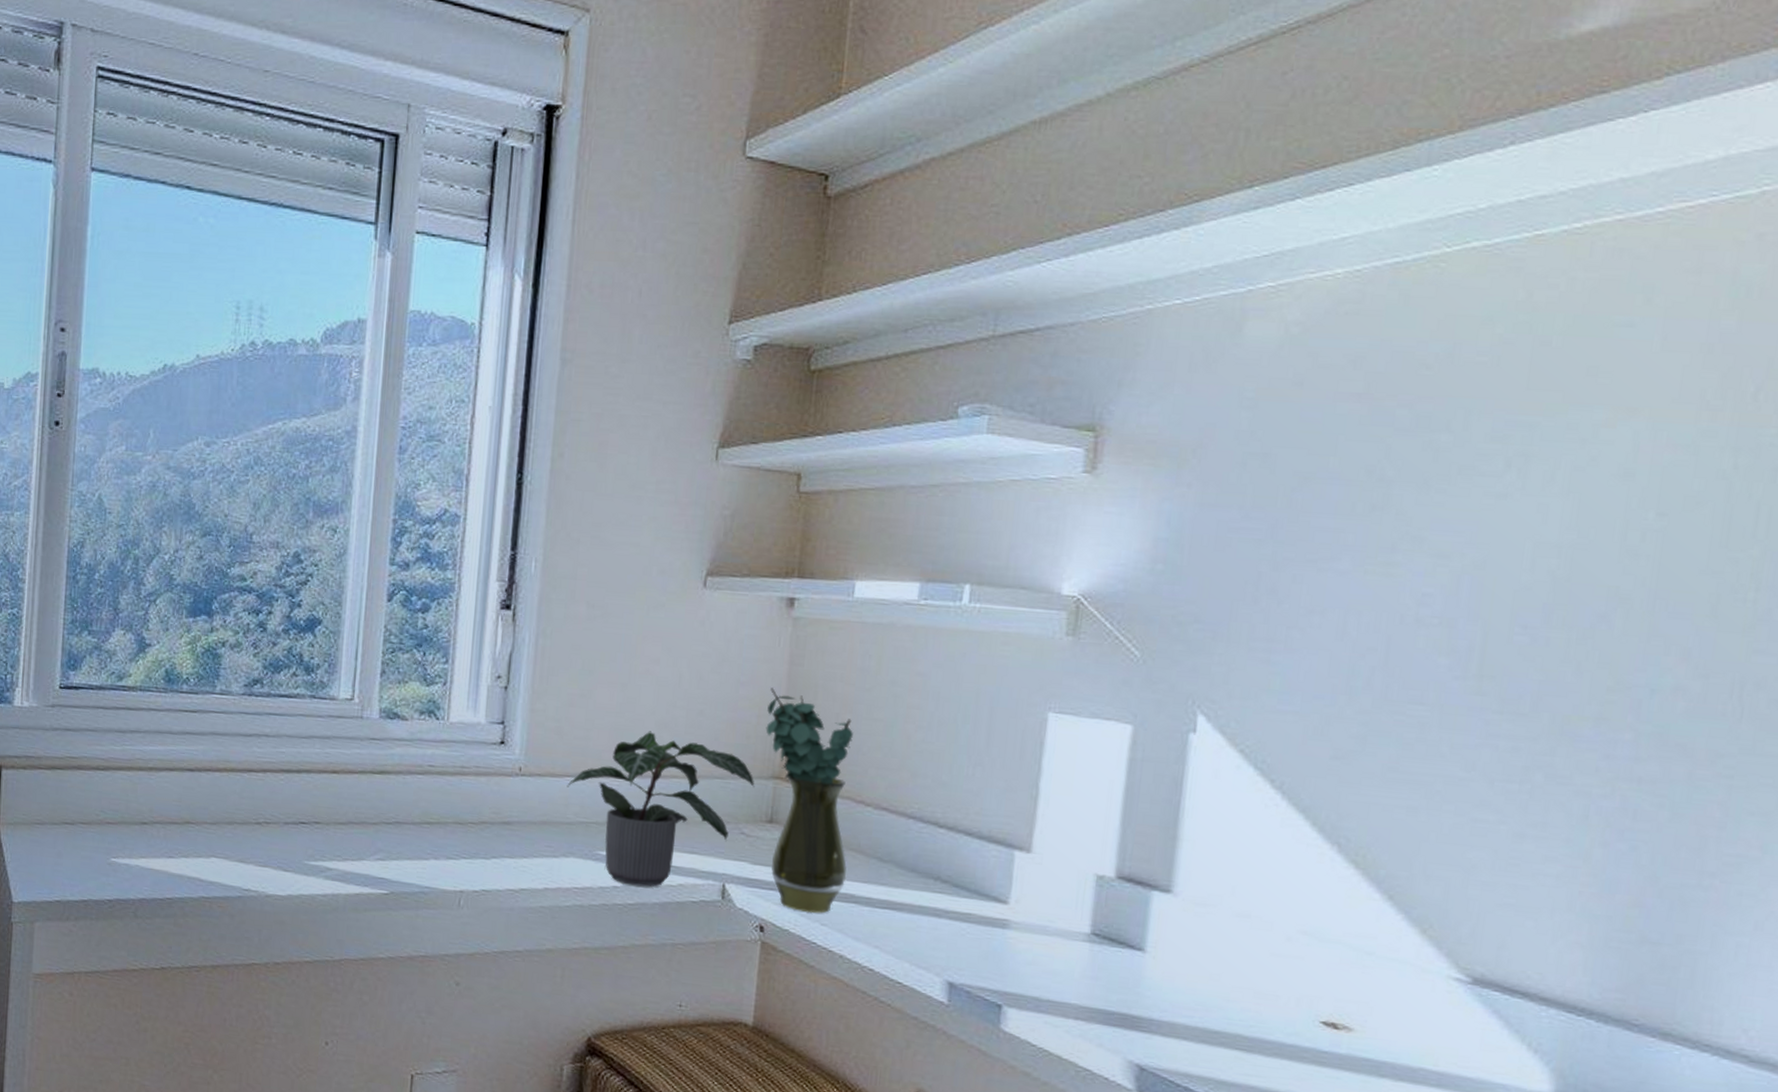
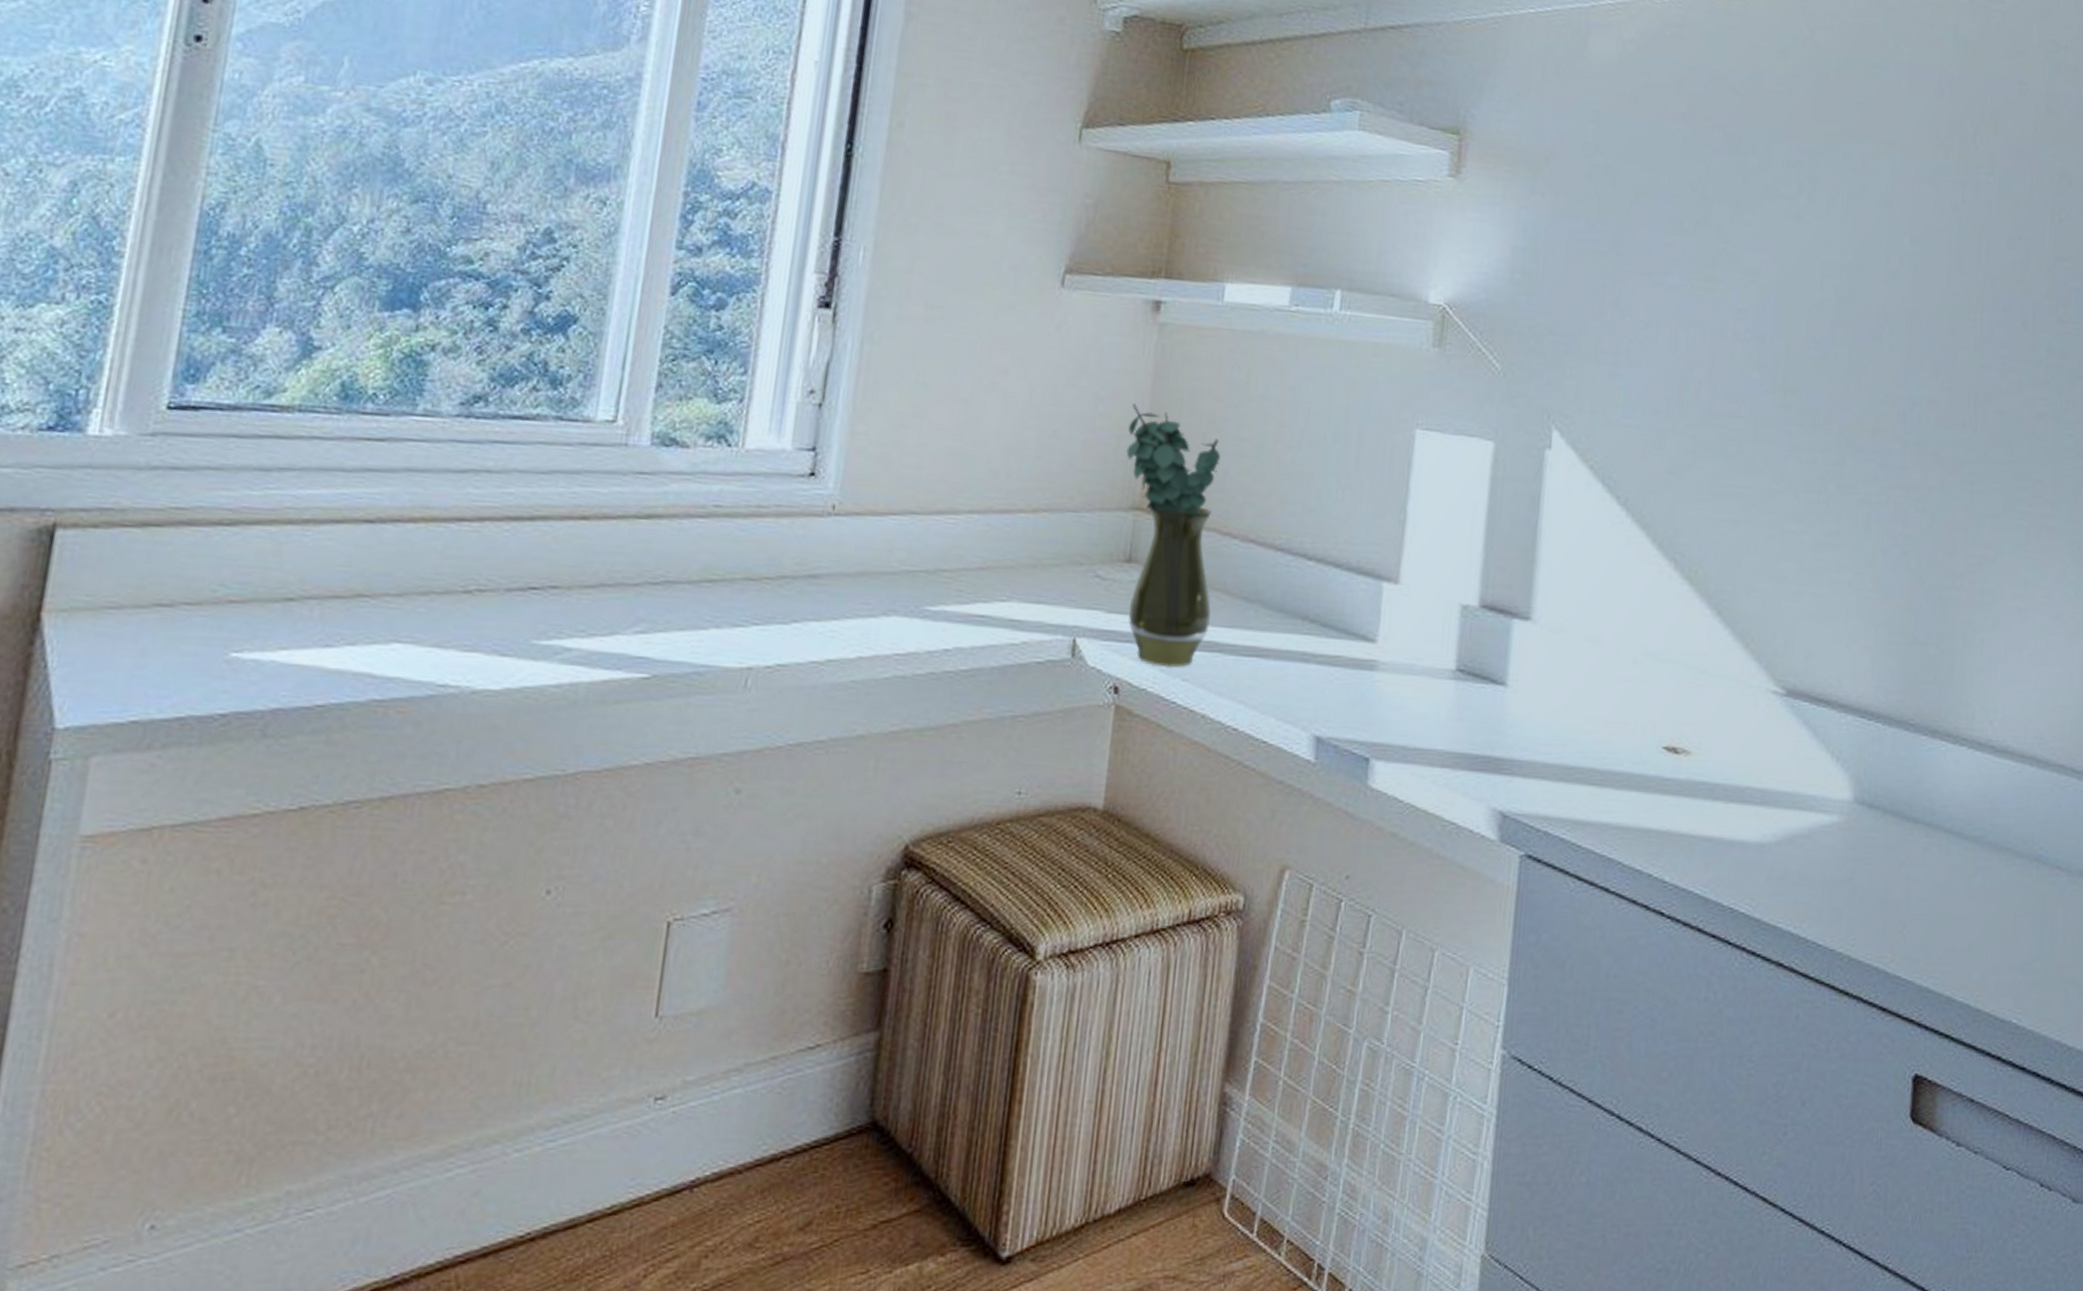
potted plant: present [567,731,755,887] -> none [891,456,1113,648]

